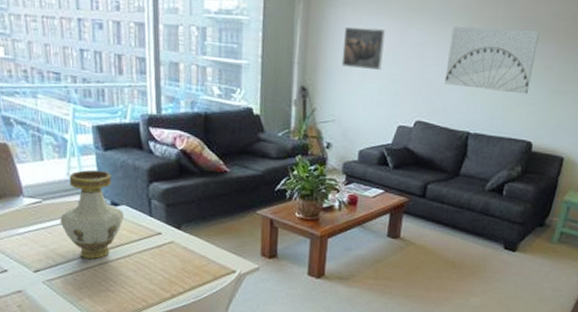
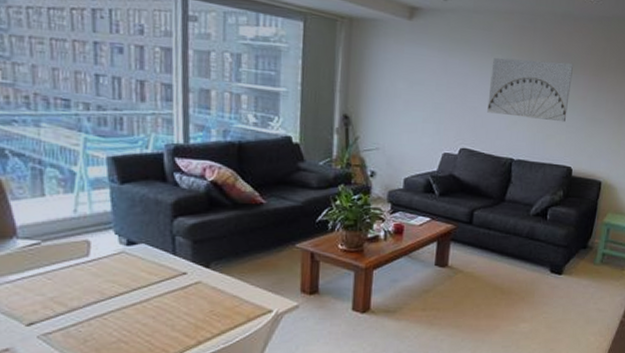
vase: present [60,169,124,259] -> none [62,205,142,306]
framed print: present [341,27,386,70] -> none [385,57,429,98]

